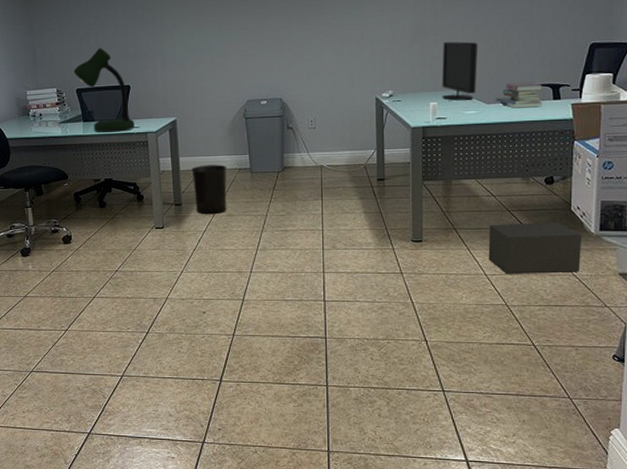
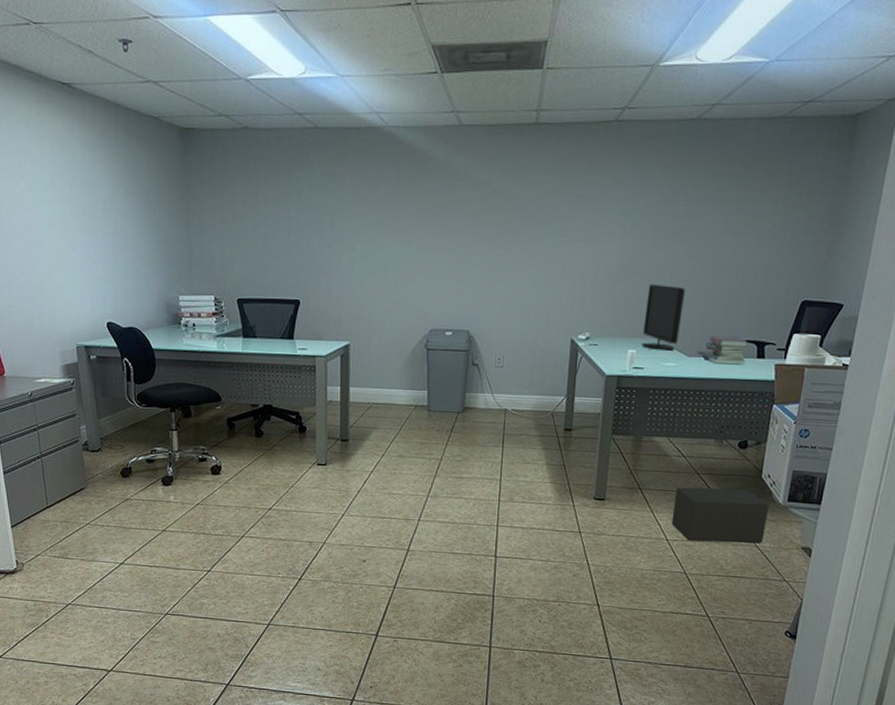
desk lamp: present [73,48,134,133] -> none [235,254,302,353]
waste bin: present [191,164,227,215] -> none [362,398,402,454]

